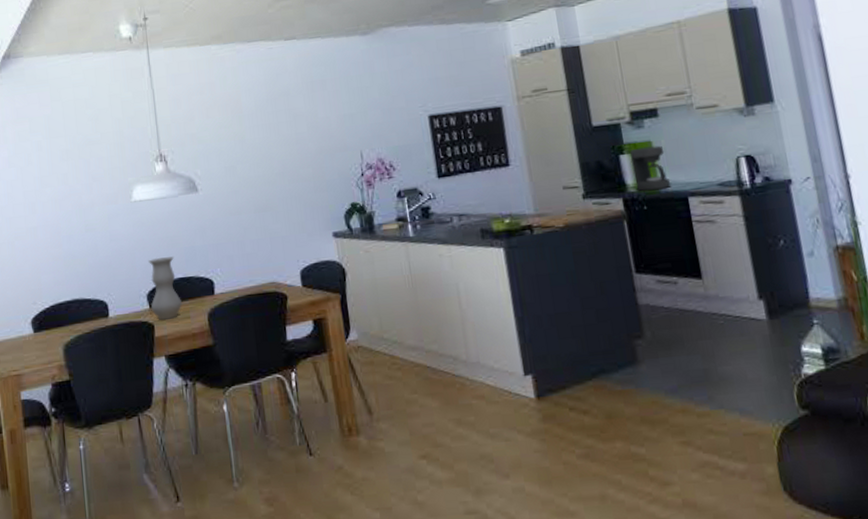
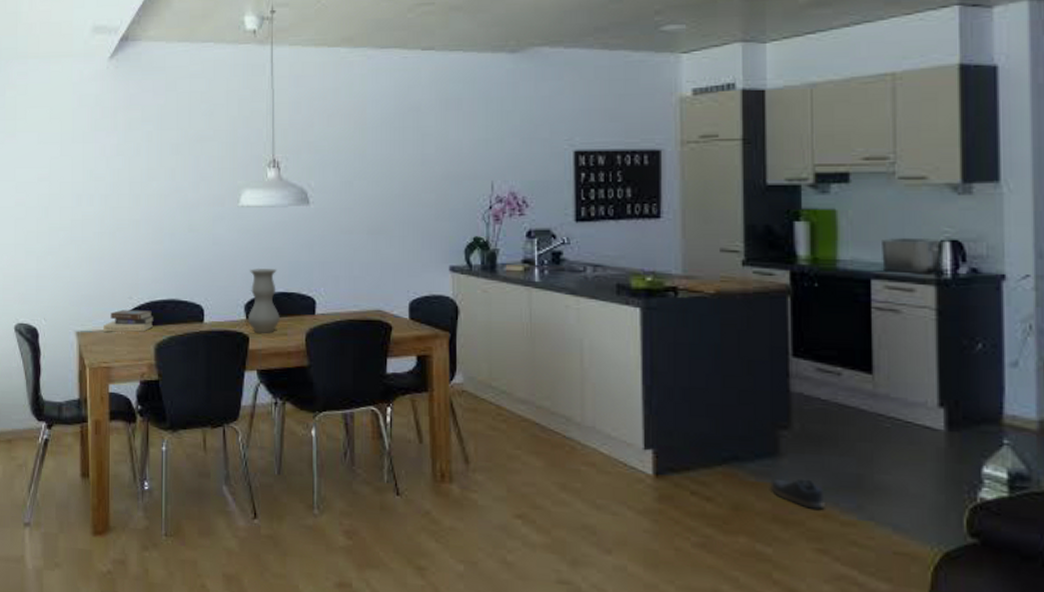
books: none [10,313,60,340] -> present [103,309,154,332]
coffee maker: present [630,145,671,192] -> none [807,216,852,267]
shoe: none [634,380,682,407] -> present [770,478,825,511]
toaster: none [691,156,742,189] -> present [882,238,941,274]

